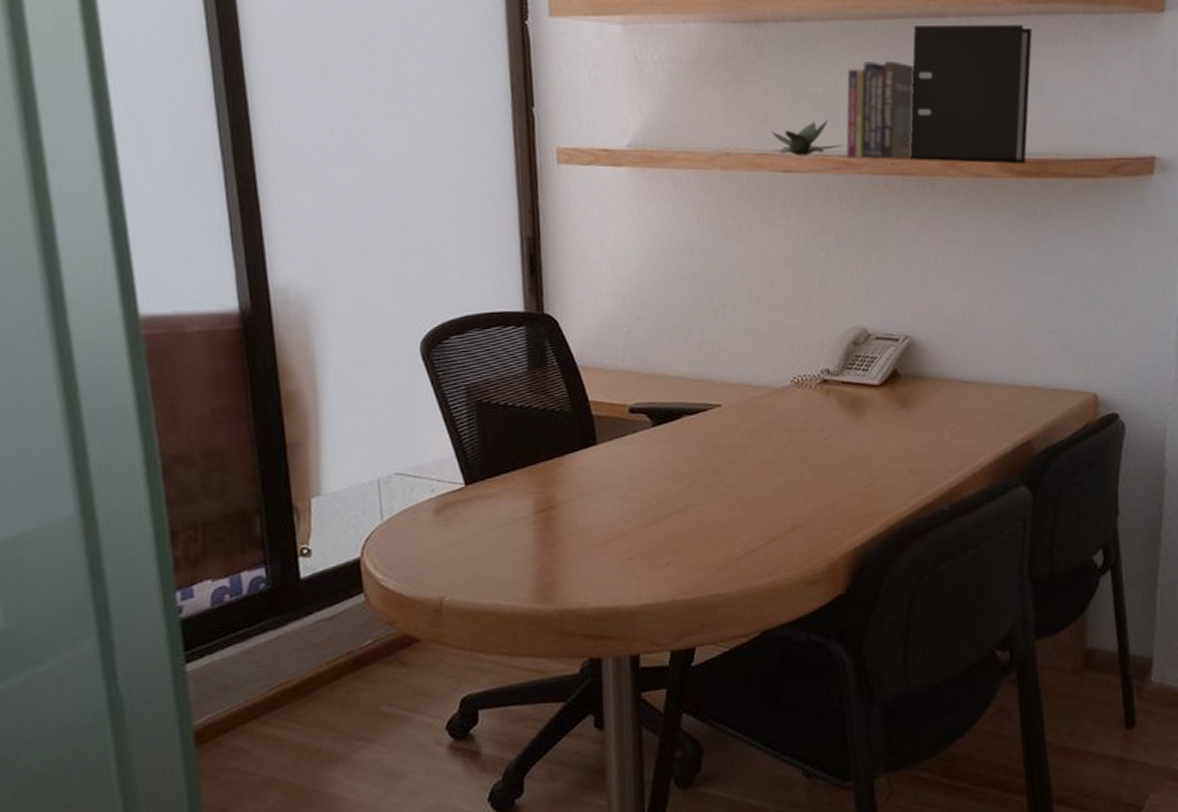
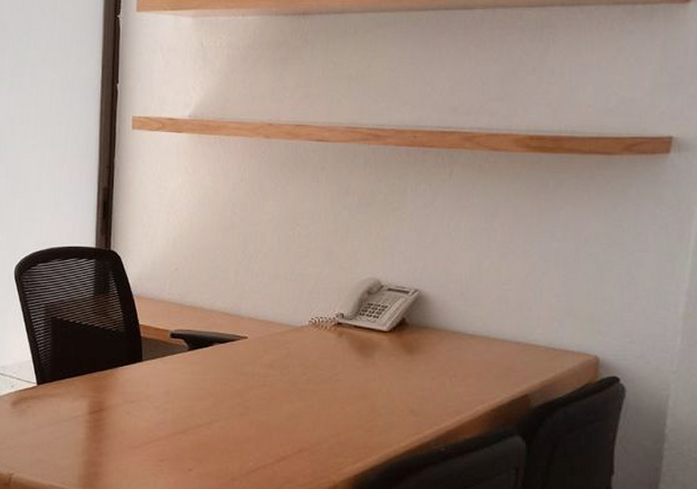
plant: present [769,119,844,157] -> none [306,97,372,128]
books: present [845,61,915,161] -> none [373,48,441,134]
binder: present [910,24,1033,164] -> none [432,15,555,140]

